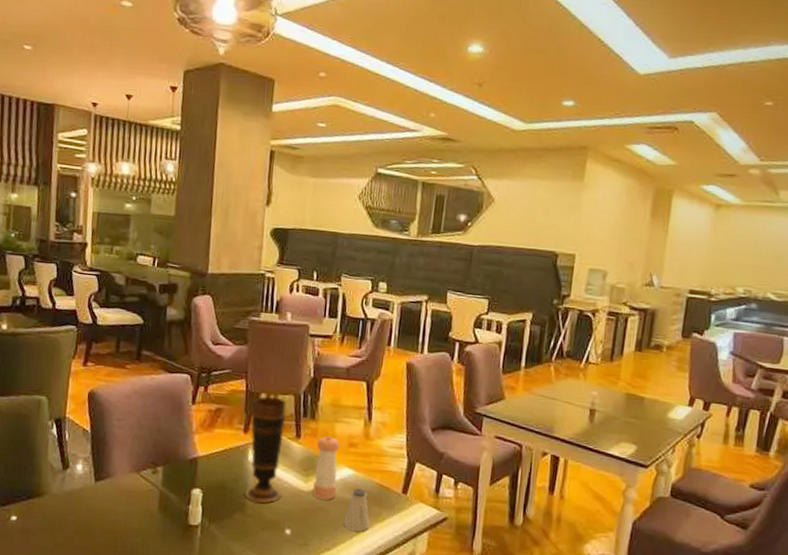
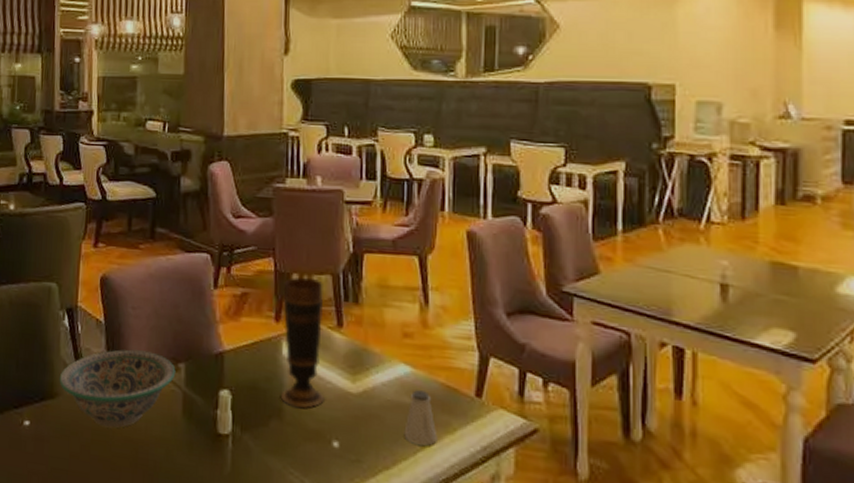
decorative bowl: none [46,455,154,522] -> present [59,349,176,429]
pepper shaker: present [313,435,340,500] -> none [363,323,392,405]

